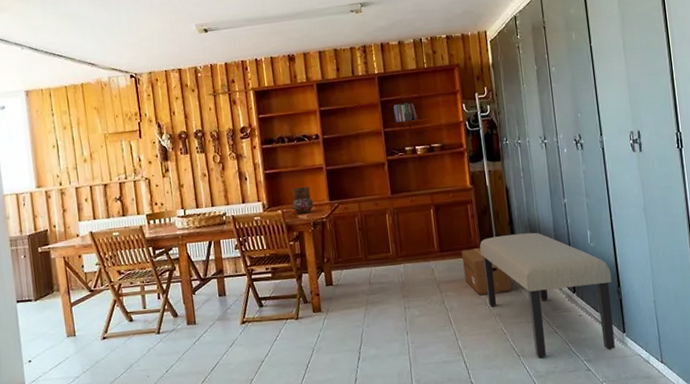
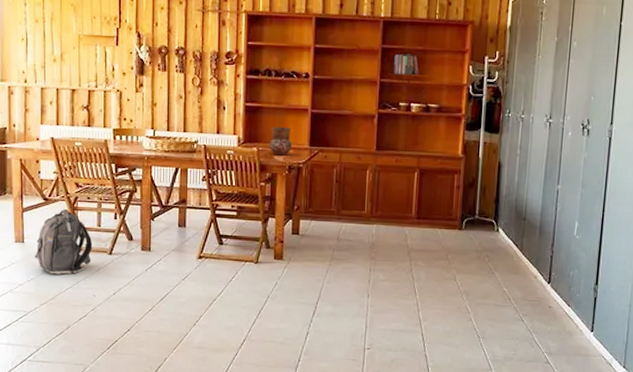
backpack: none [86,296,142,362] -> present [34,208,93,274]
box: present [461,248,512,296] -> none [438,220,486,271]
bench: present [479,232,615,358] -> none [458,212,592,347]

